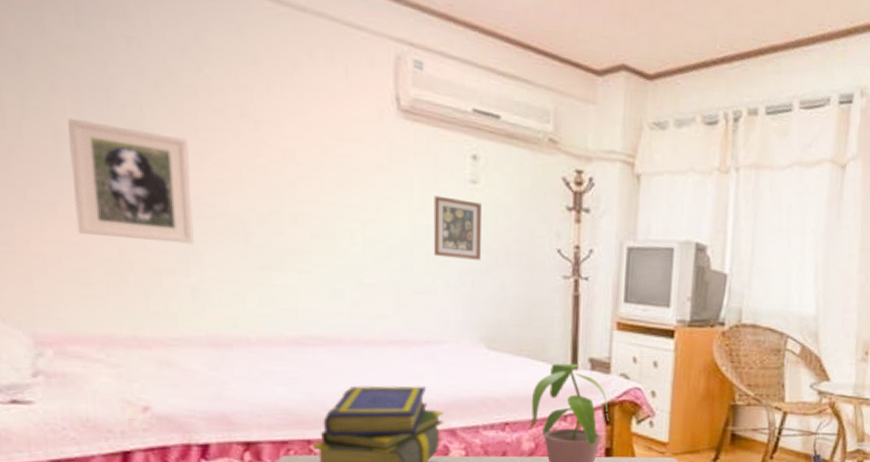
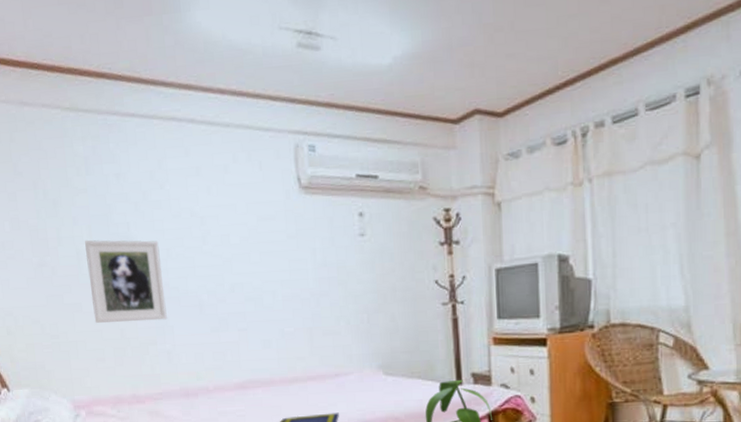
picture frame: present [433,195,481,260] -> none [332,251,373,302]

